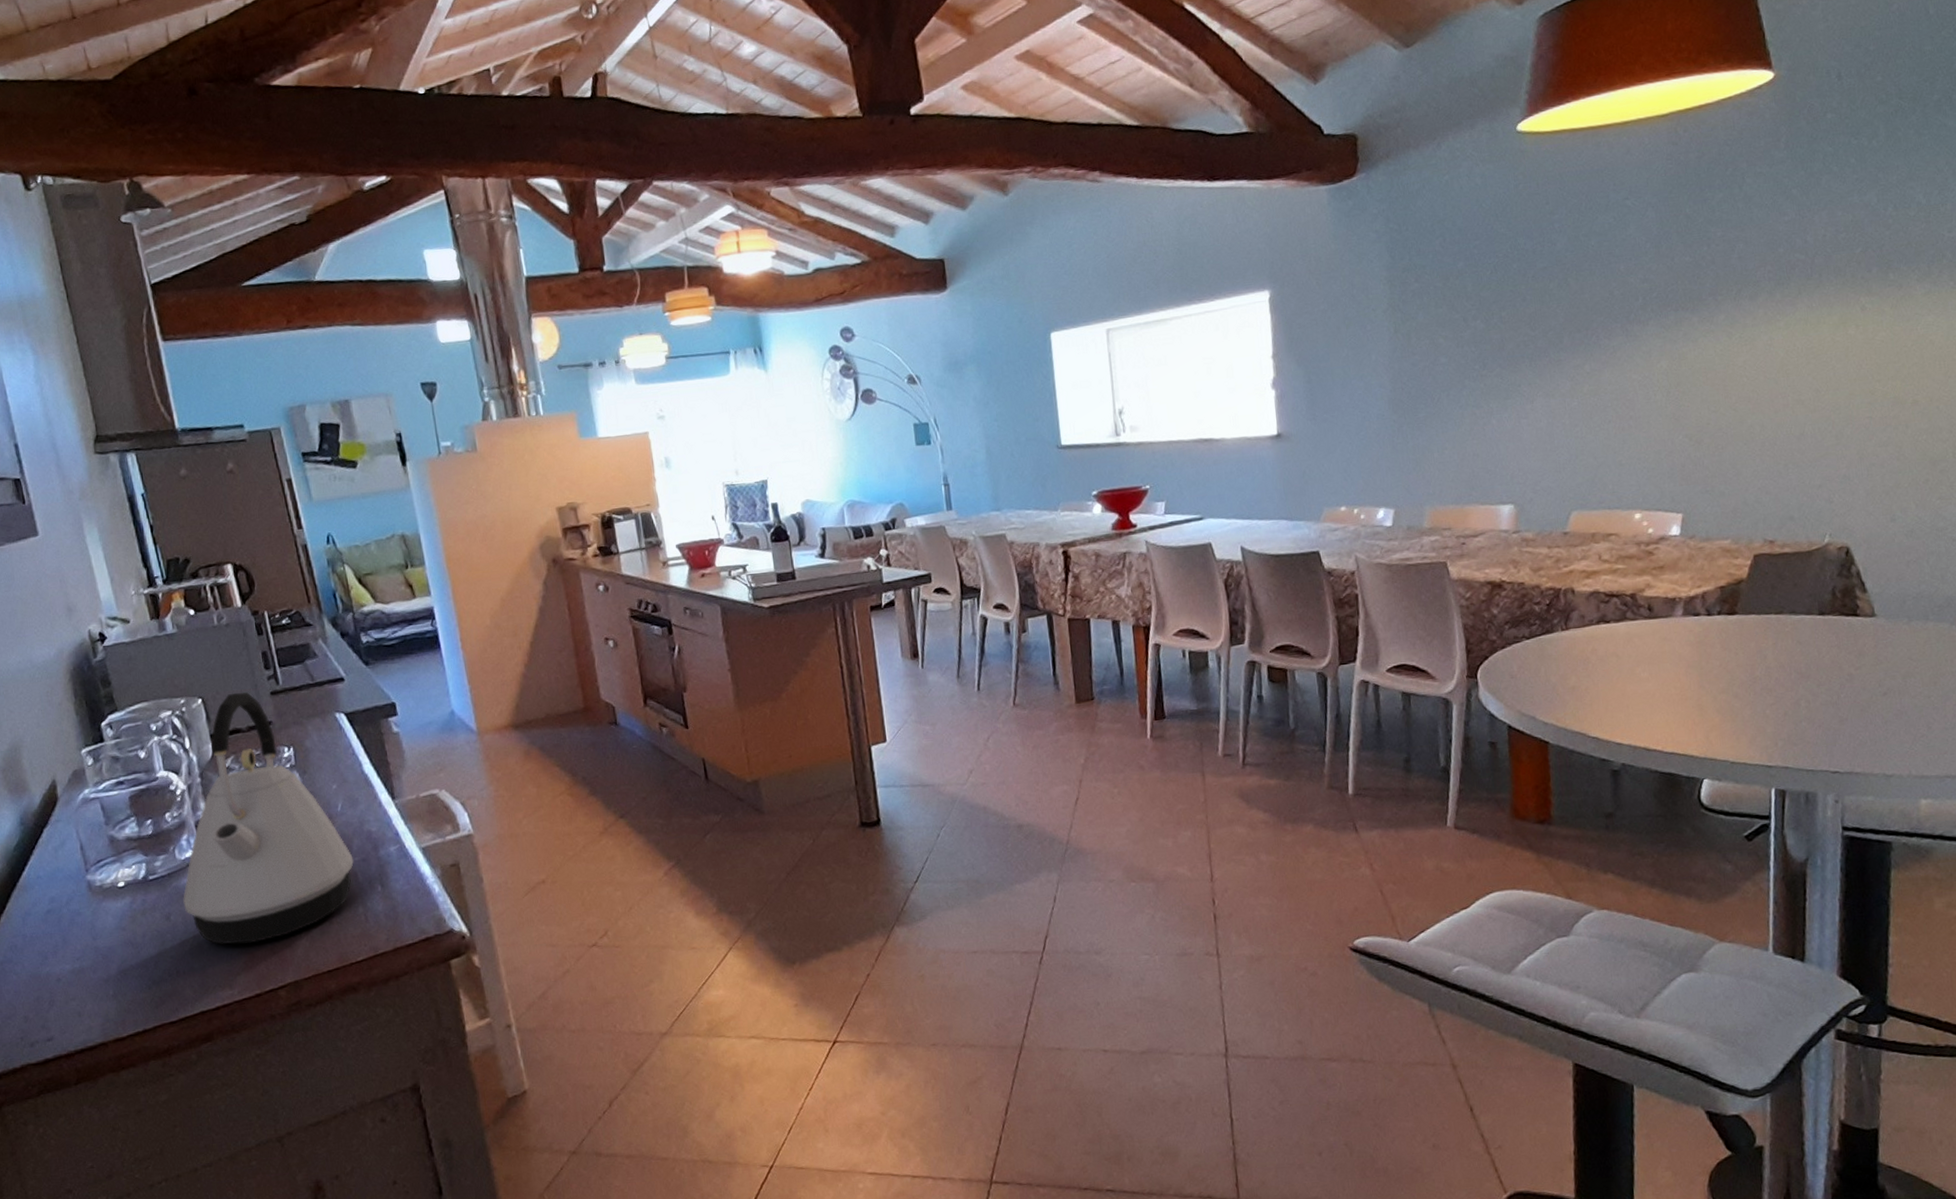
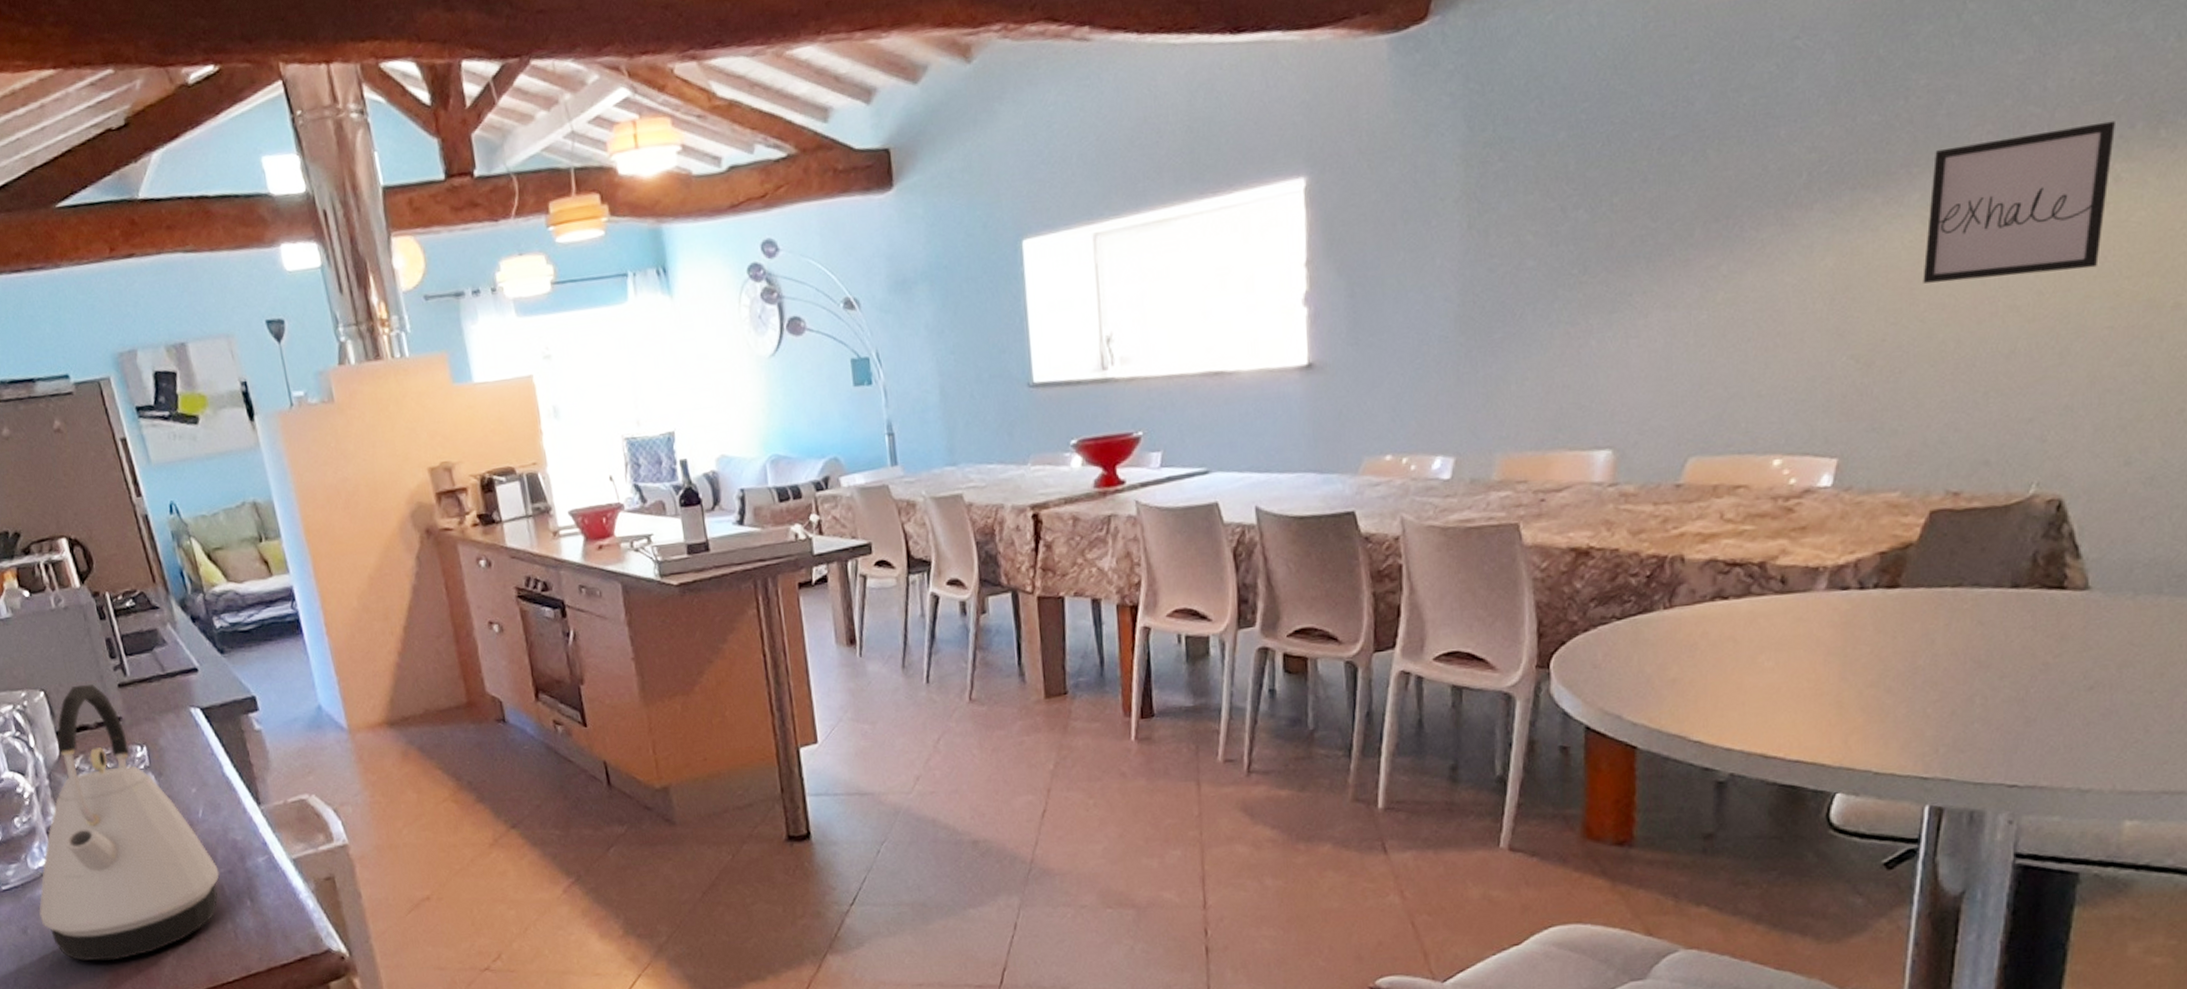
wall art: none [1732,266,1858,382] -> present [1923,120,2115,284]

